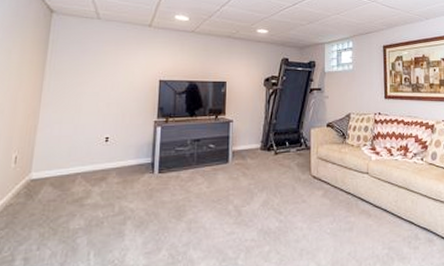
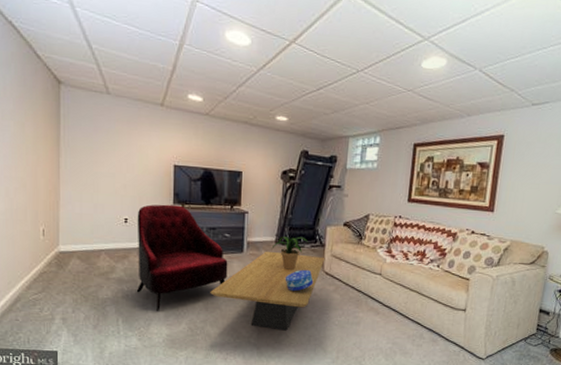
armchair: none [112,119,213,238] -> present [136,204,228,311]
coffee table: none [193,159,312,247] -> present [210,251,325,331]
potted plant: none [257,141,293,178] -> present [271,236,308,271]
decorative box: none [272,175,302,199] -> present [285,269,314,291]

